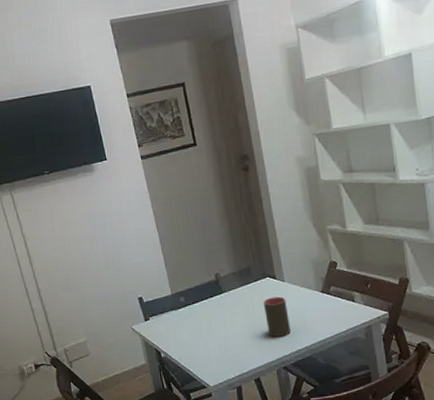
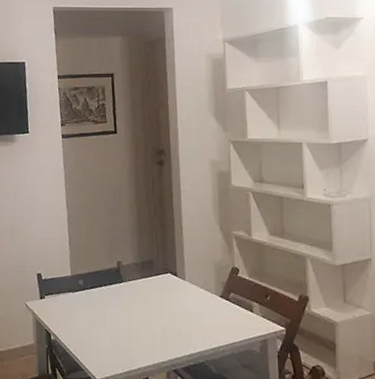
cup: present [264,296,291,337] -> none [162,294,186,337]

